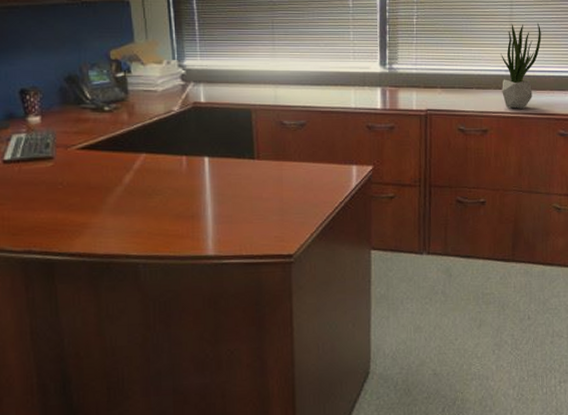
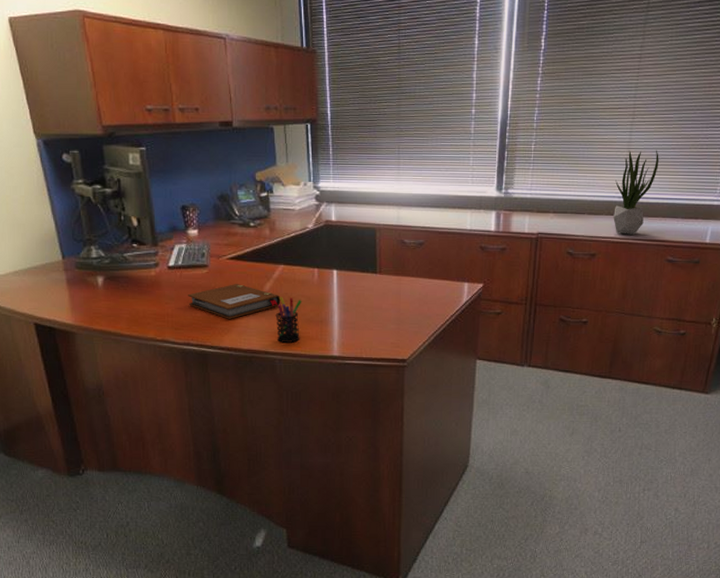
notebook: none [29,178,144,219] -> present [188,284,281,319]
pen holder: none [137,189,169,244] -> present [275,296,302,343]

